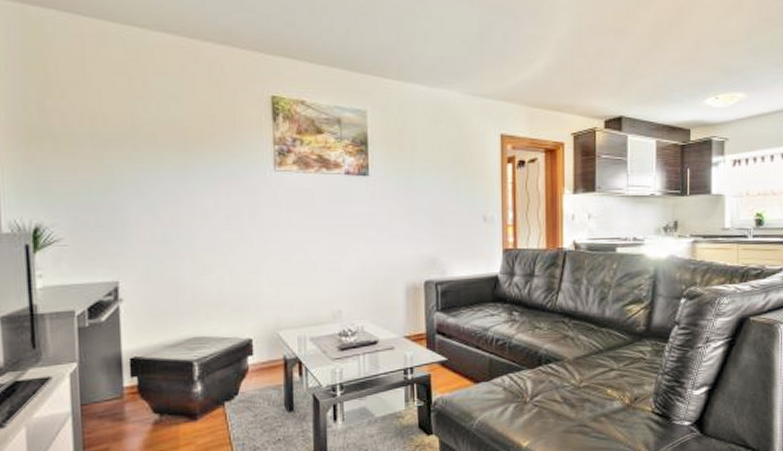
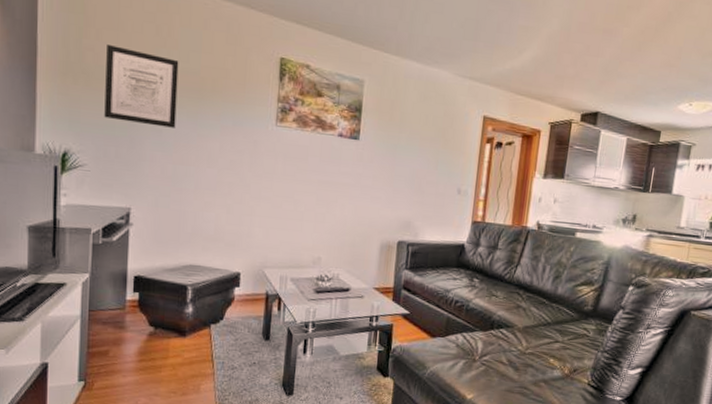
wall art: none [74,103,161,187] -> present [104,45,179,128]

